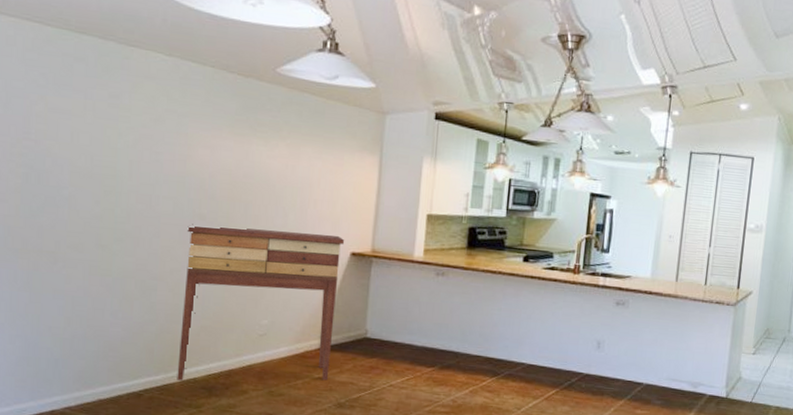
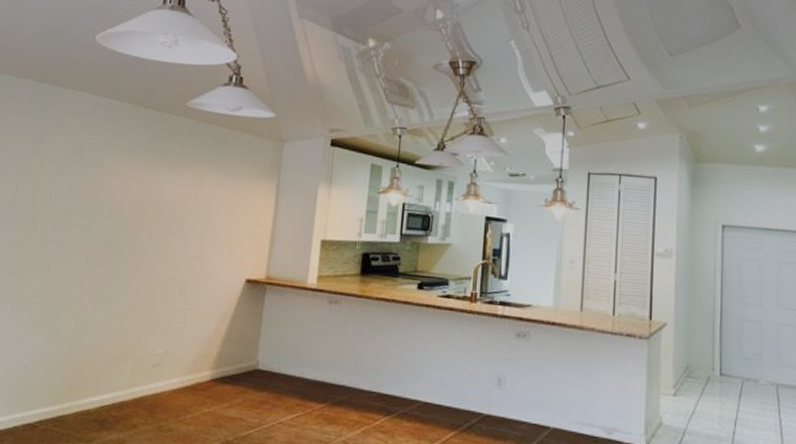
console table: present [177,224,344,381] -> none [71,251,240,416]

